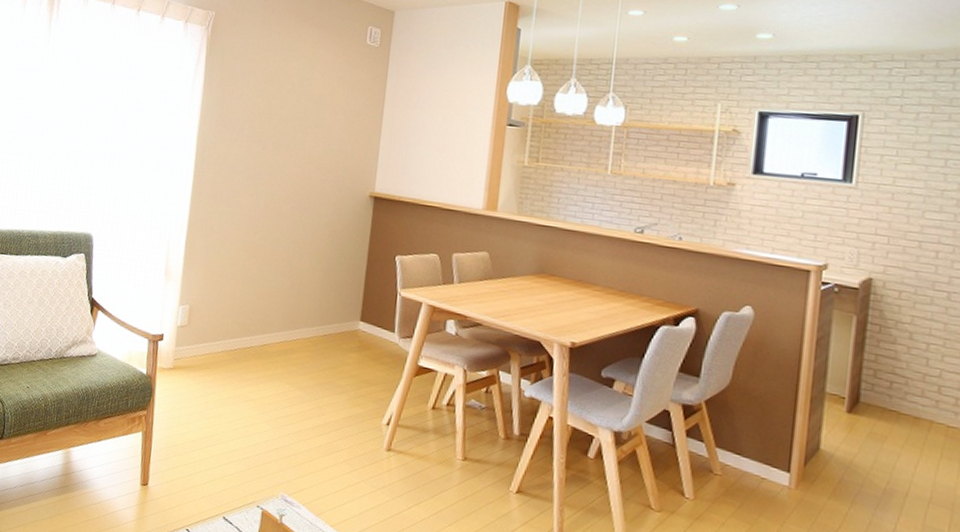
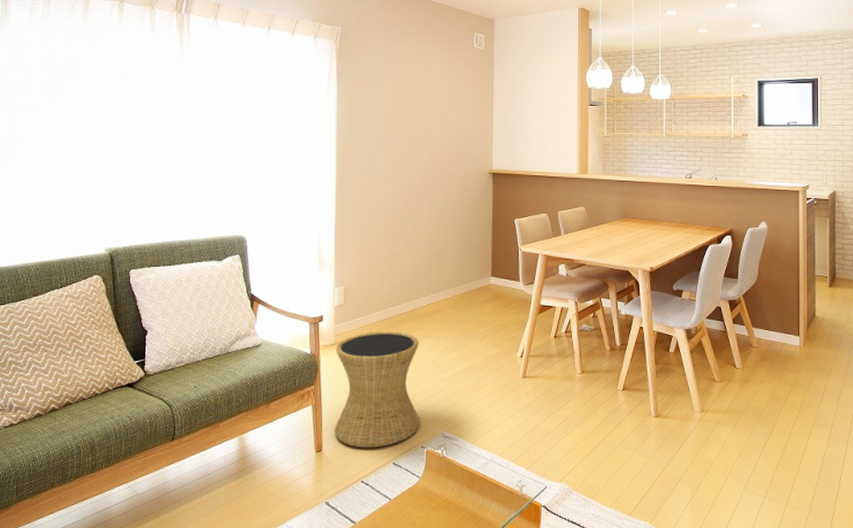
side table: none [162,361,267,496] -> present [334,330,420,448]

